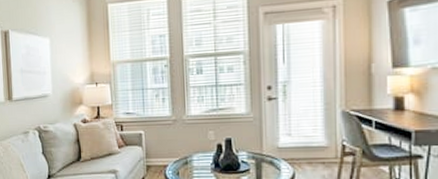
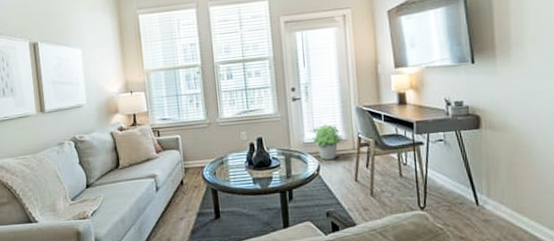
potted plant: none [288,127,325,168] -> present [313,123,343,160]

